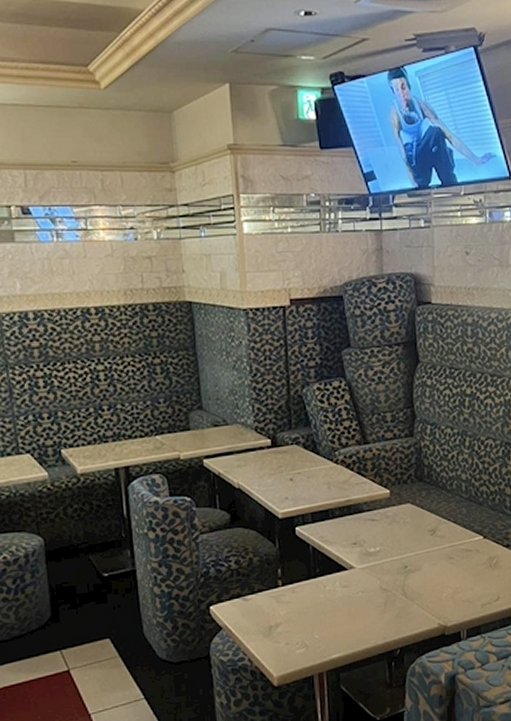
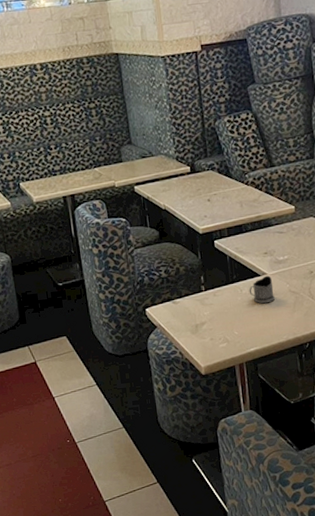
tea glass holder: none [333,569,363,603] -> present [249,275,275,304]

